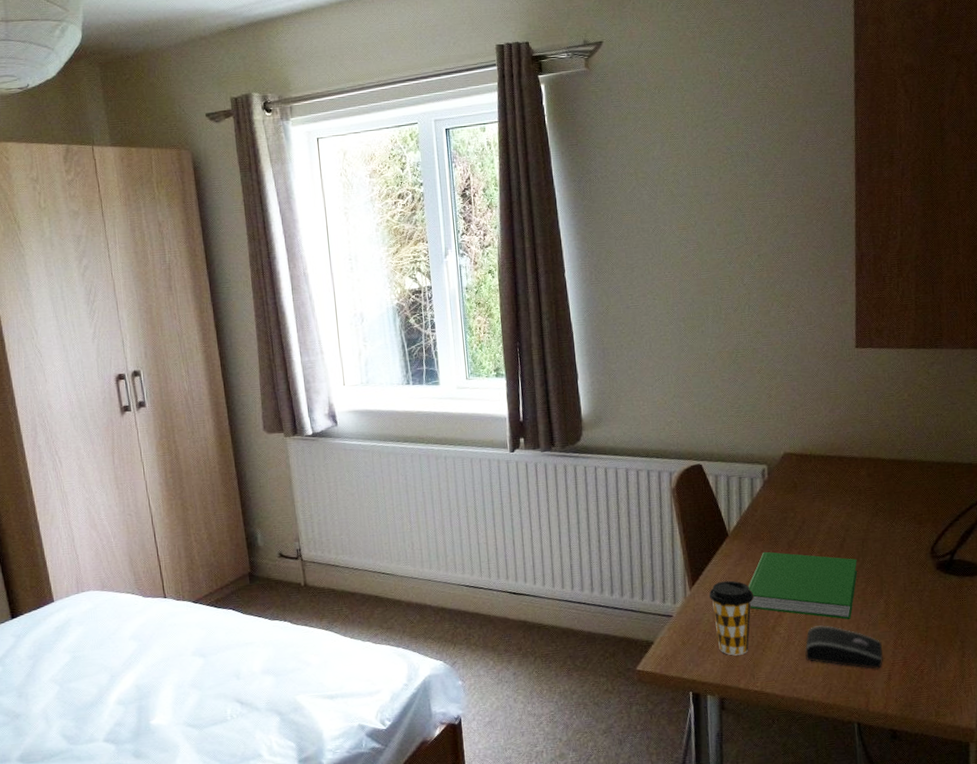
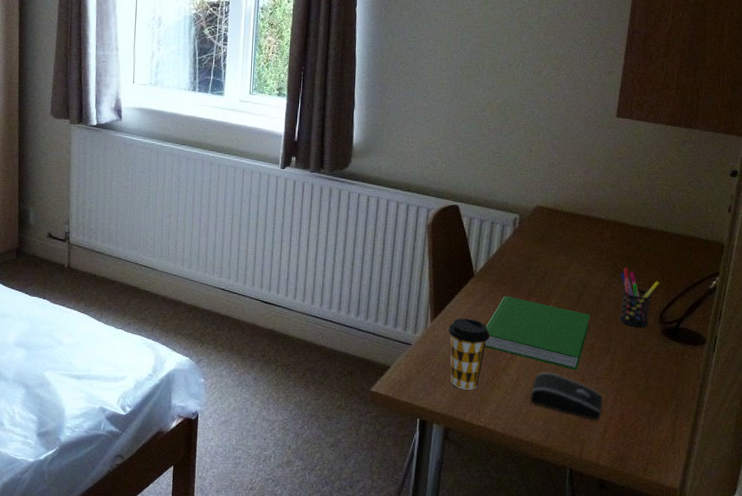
pen holder: none [883,504,926,566] -> present [620,267,660,327]

